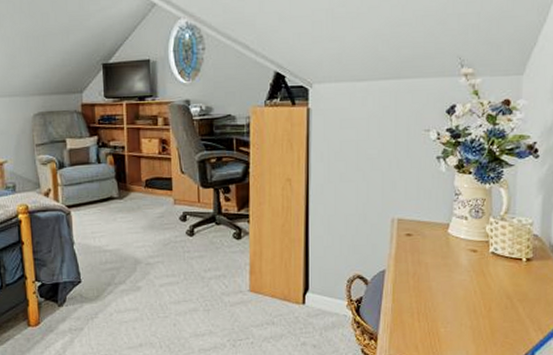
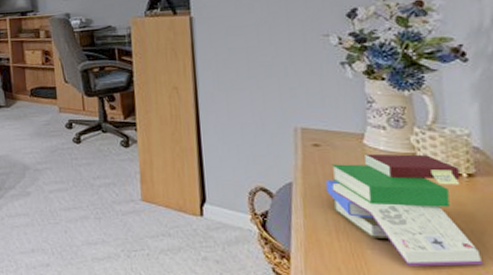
book: none [413,242,529,341] -> present [325,153,483,266]

